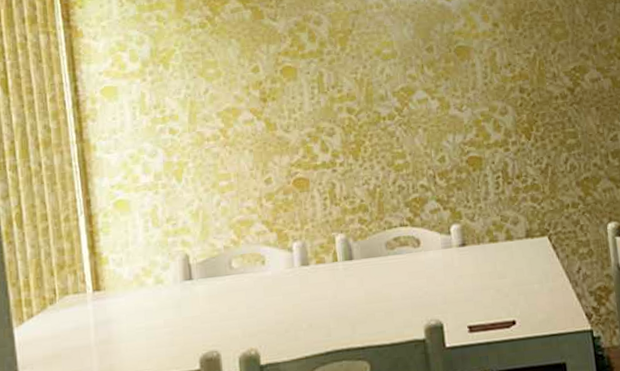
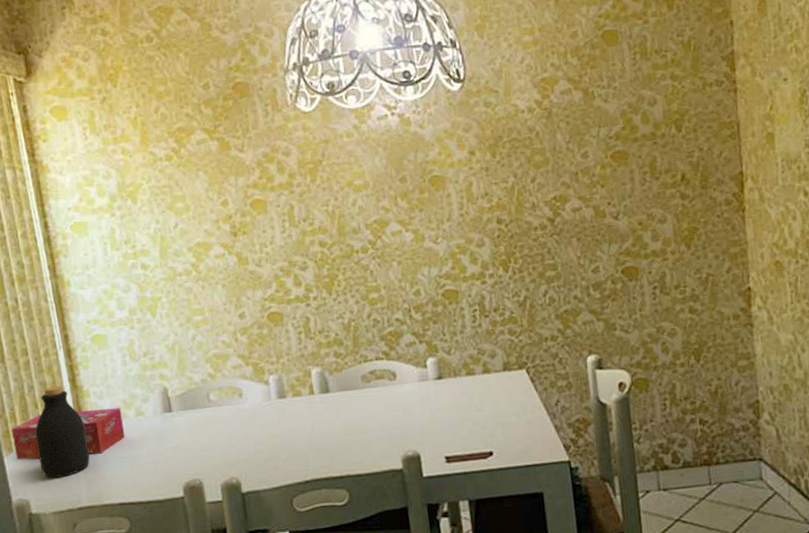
tissue box: none [25,275,143,331] -> present [12,407,125,460]
bottle: none [48,252,104,350] -> present [35,385,90,478]

